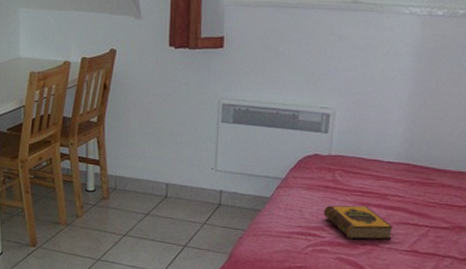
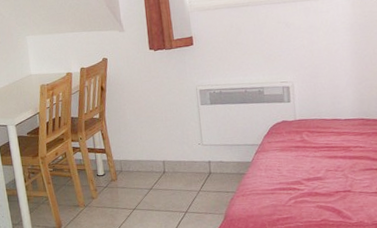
hardback book: present [323,205,393,240] -> none [298,158,361,189]

